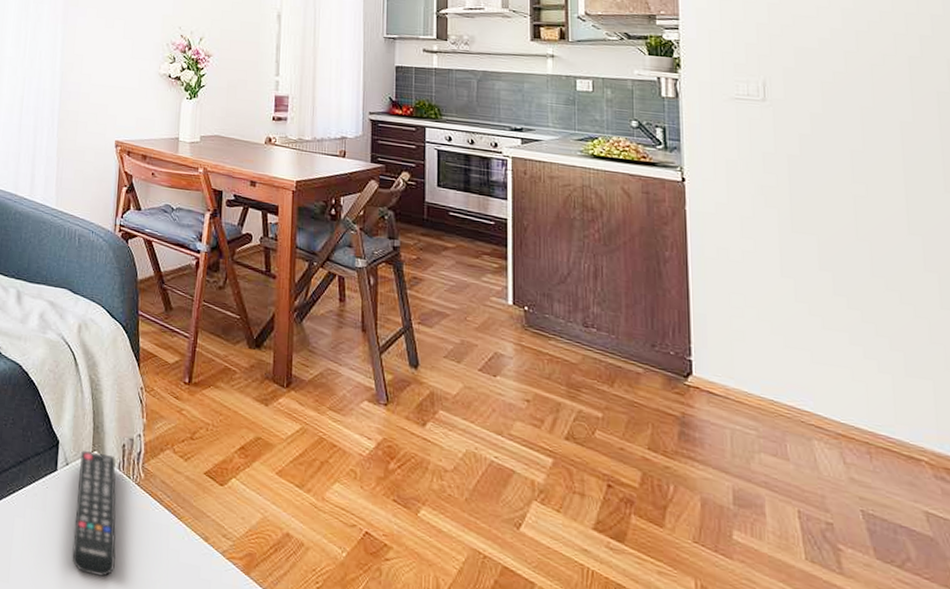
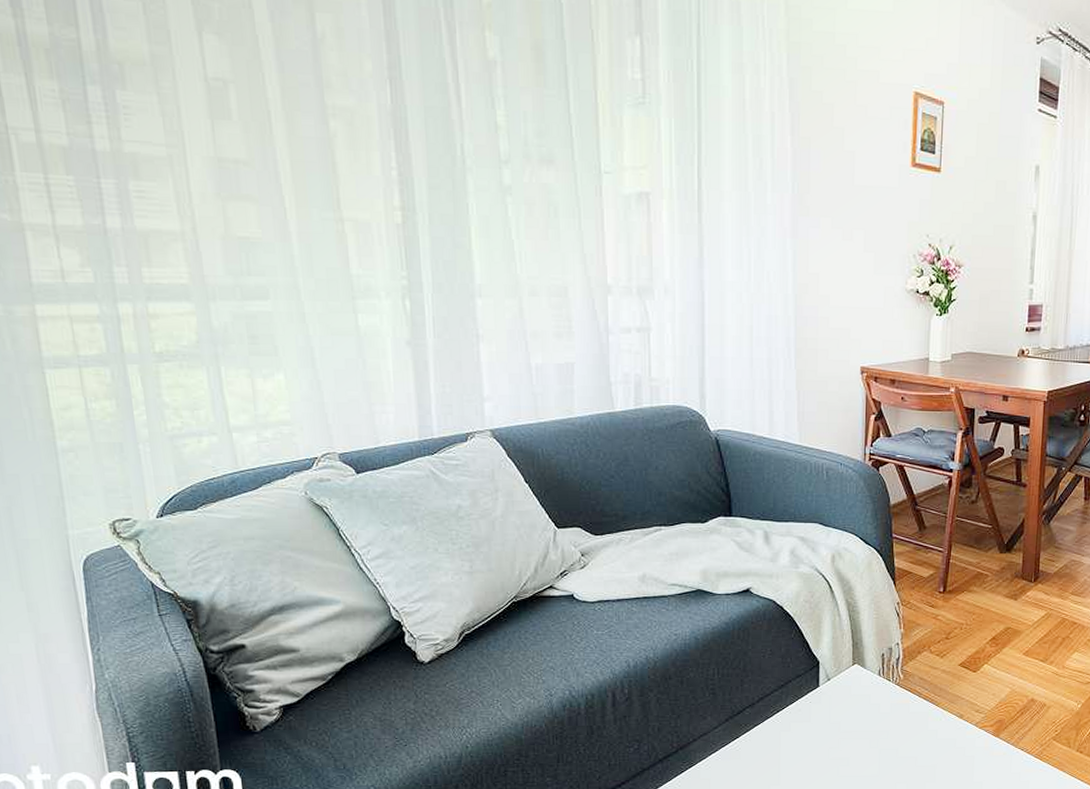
remote control: present [72,451,116,577] -> none [838,665,879,764]

